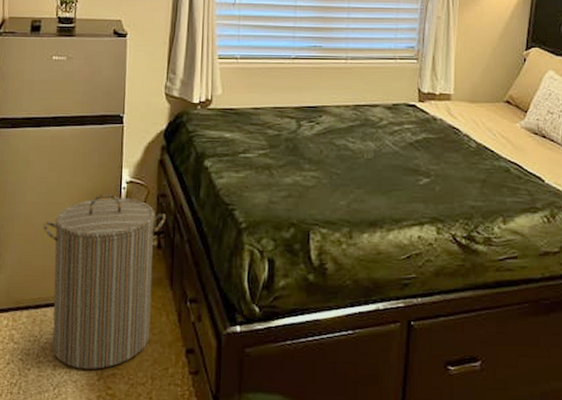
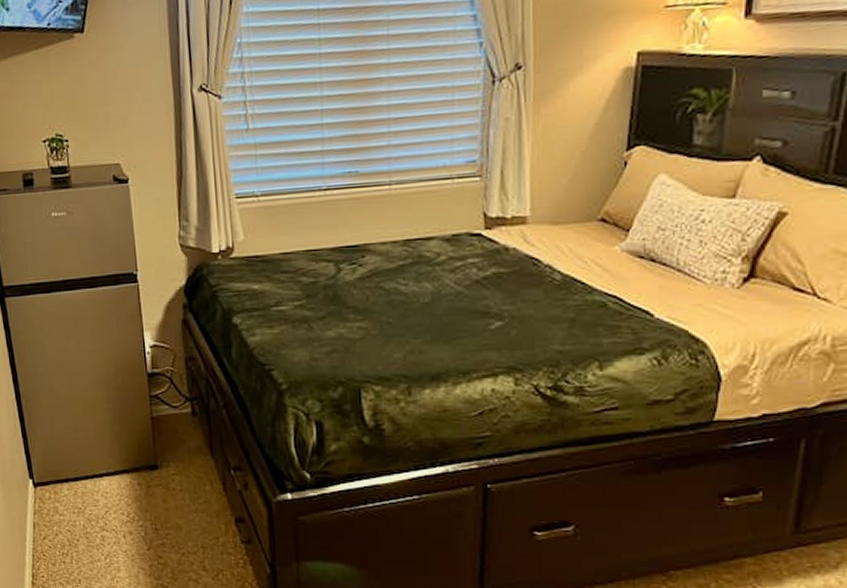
laundry hamper: present [43,193,167,369] -> none [69,360,198,539]

